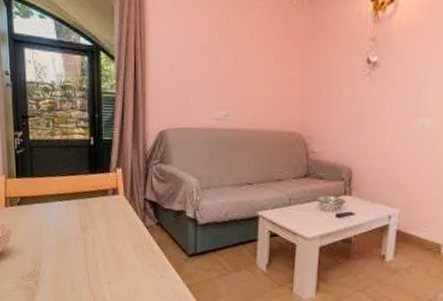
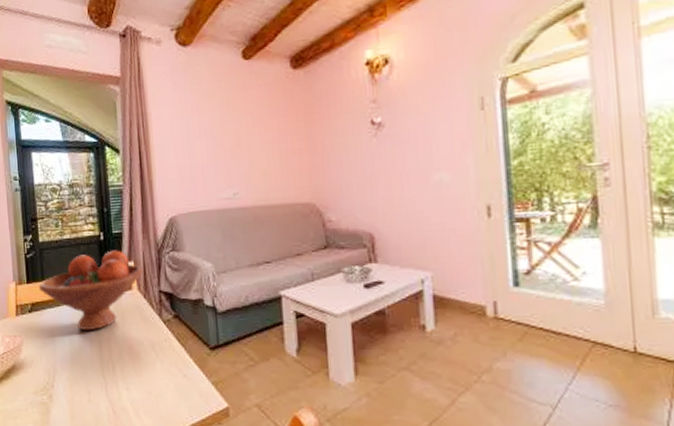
fruit bowl: none [28,155,130,228] -> present [39,250,143,330]

